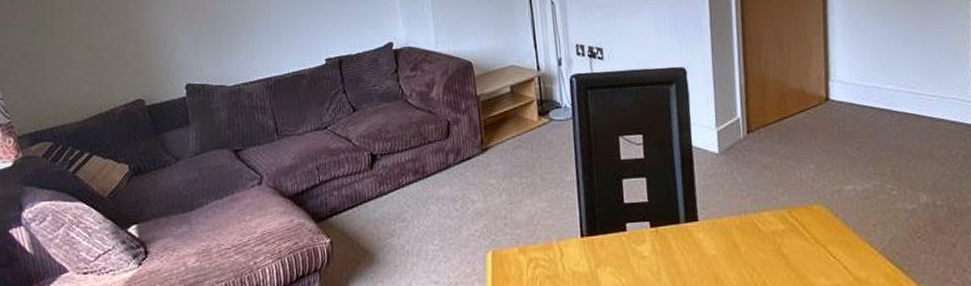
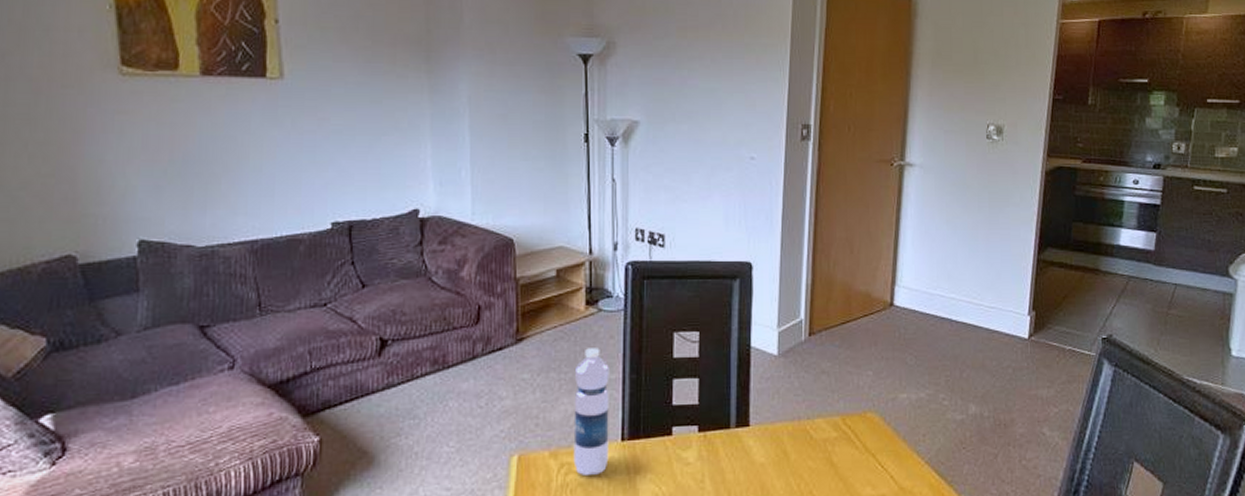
water bottle: none [534,154,571,269] -> present [573,348,609,475]

